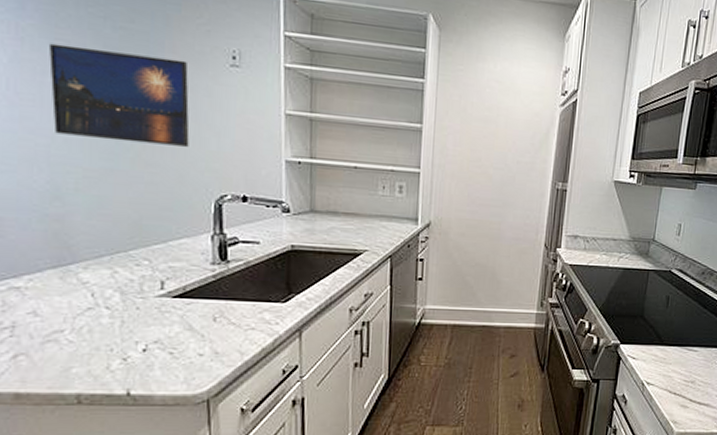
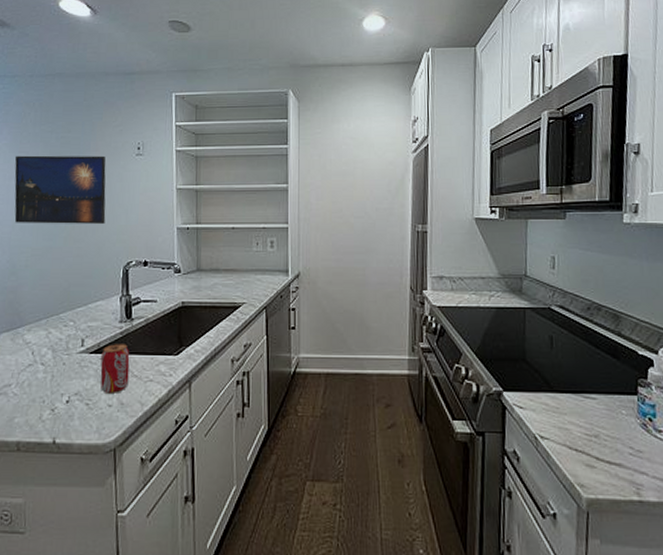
beverage can: none [187,288,226,342] -> present [100,344,130,393]

